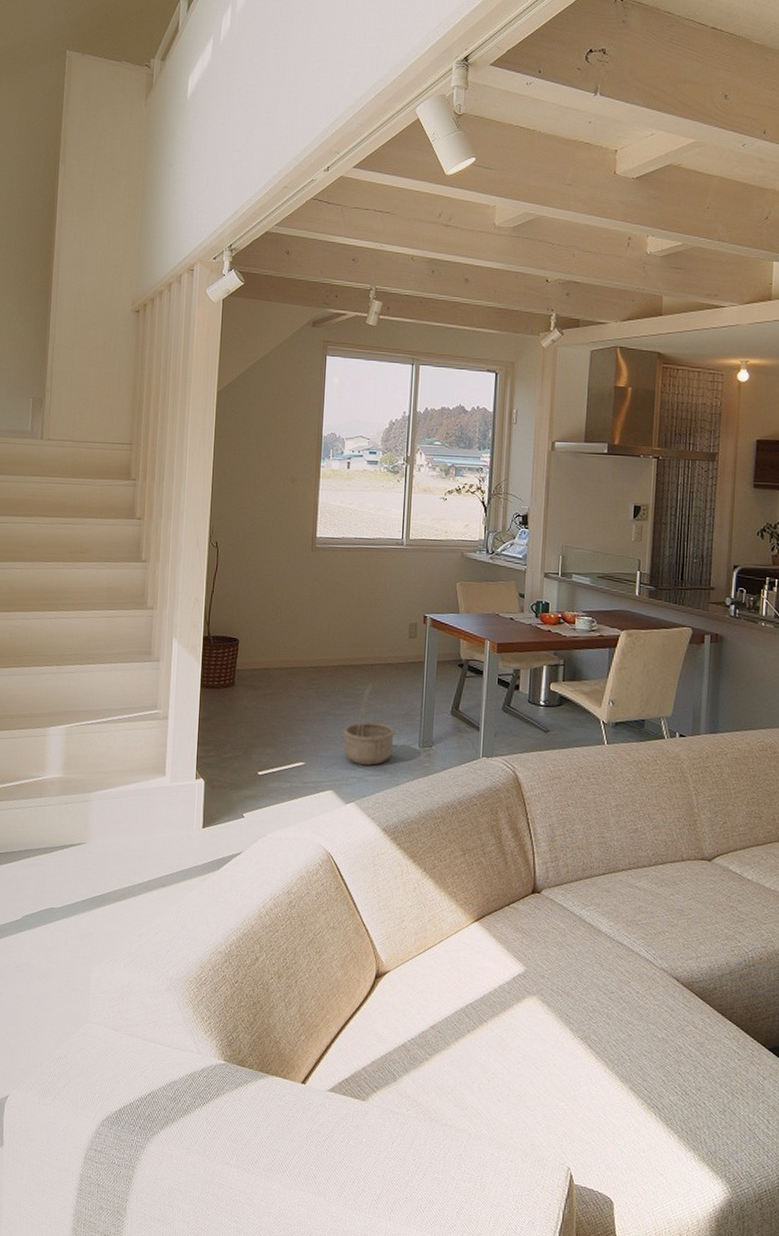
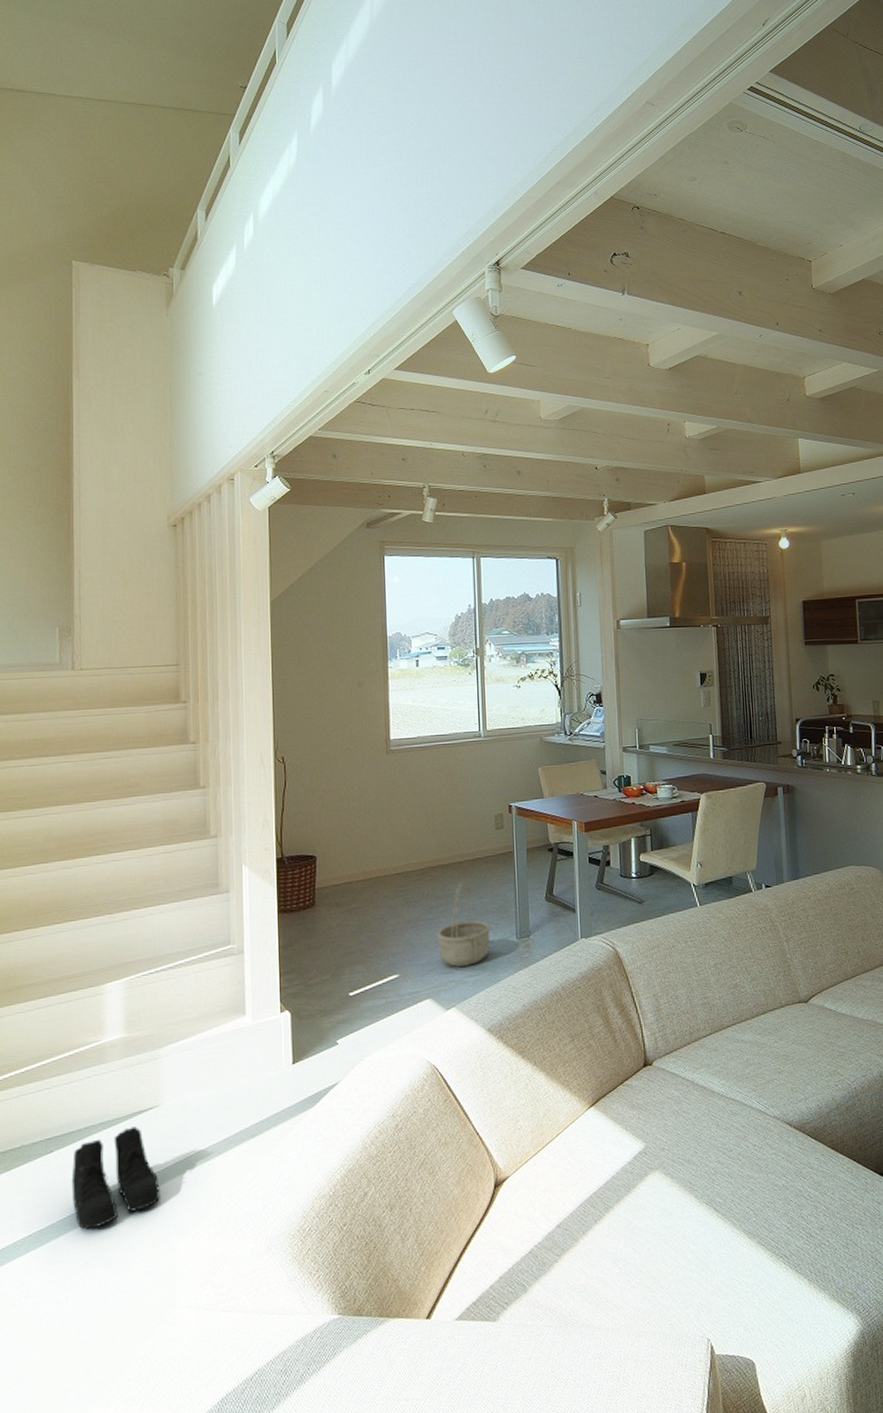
boots: none [10,857,82,939] -> present [71,1126,160,1230]

